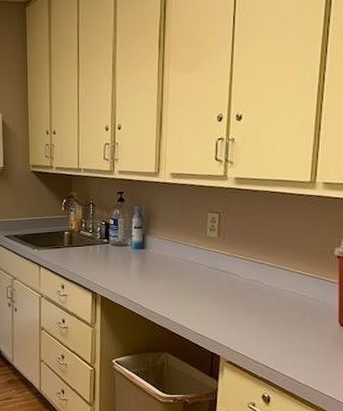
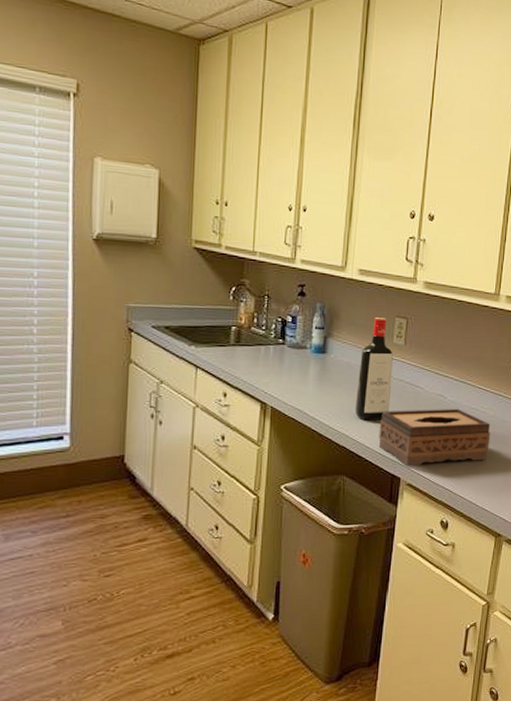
liquor bottle: none [173,214,207,304] -> present [354,317,393,420]
tissue box: none [197,292,312,346] -> present [379,408,491,467]

